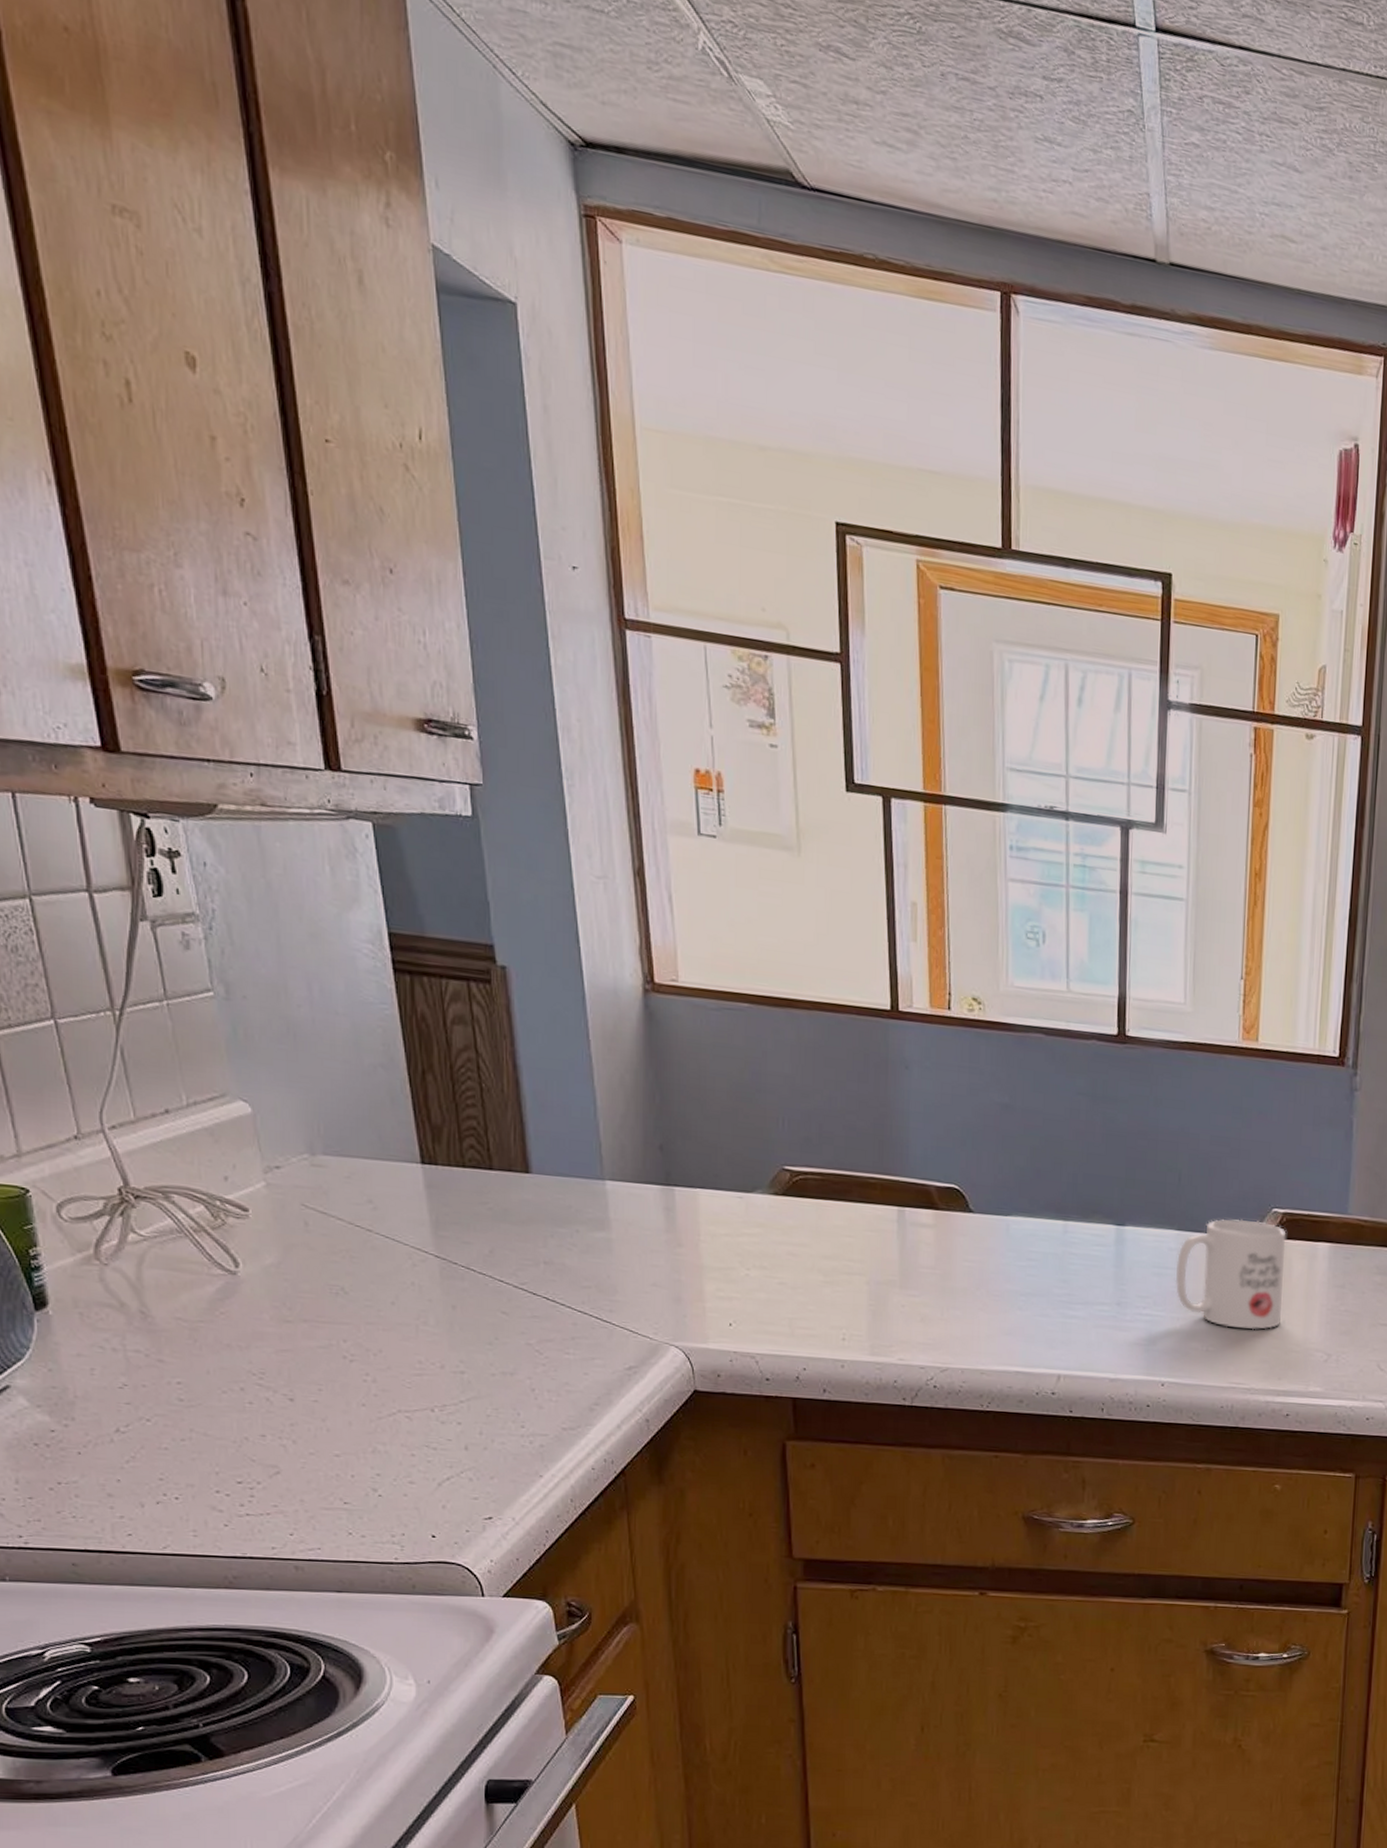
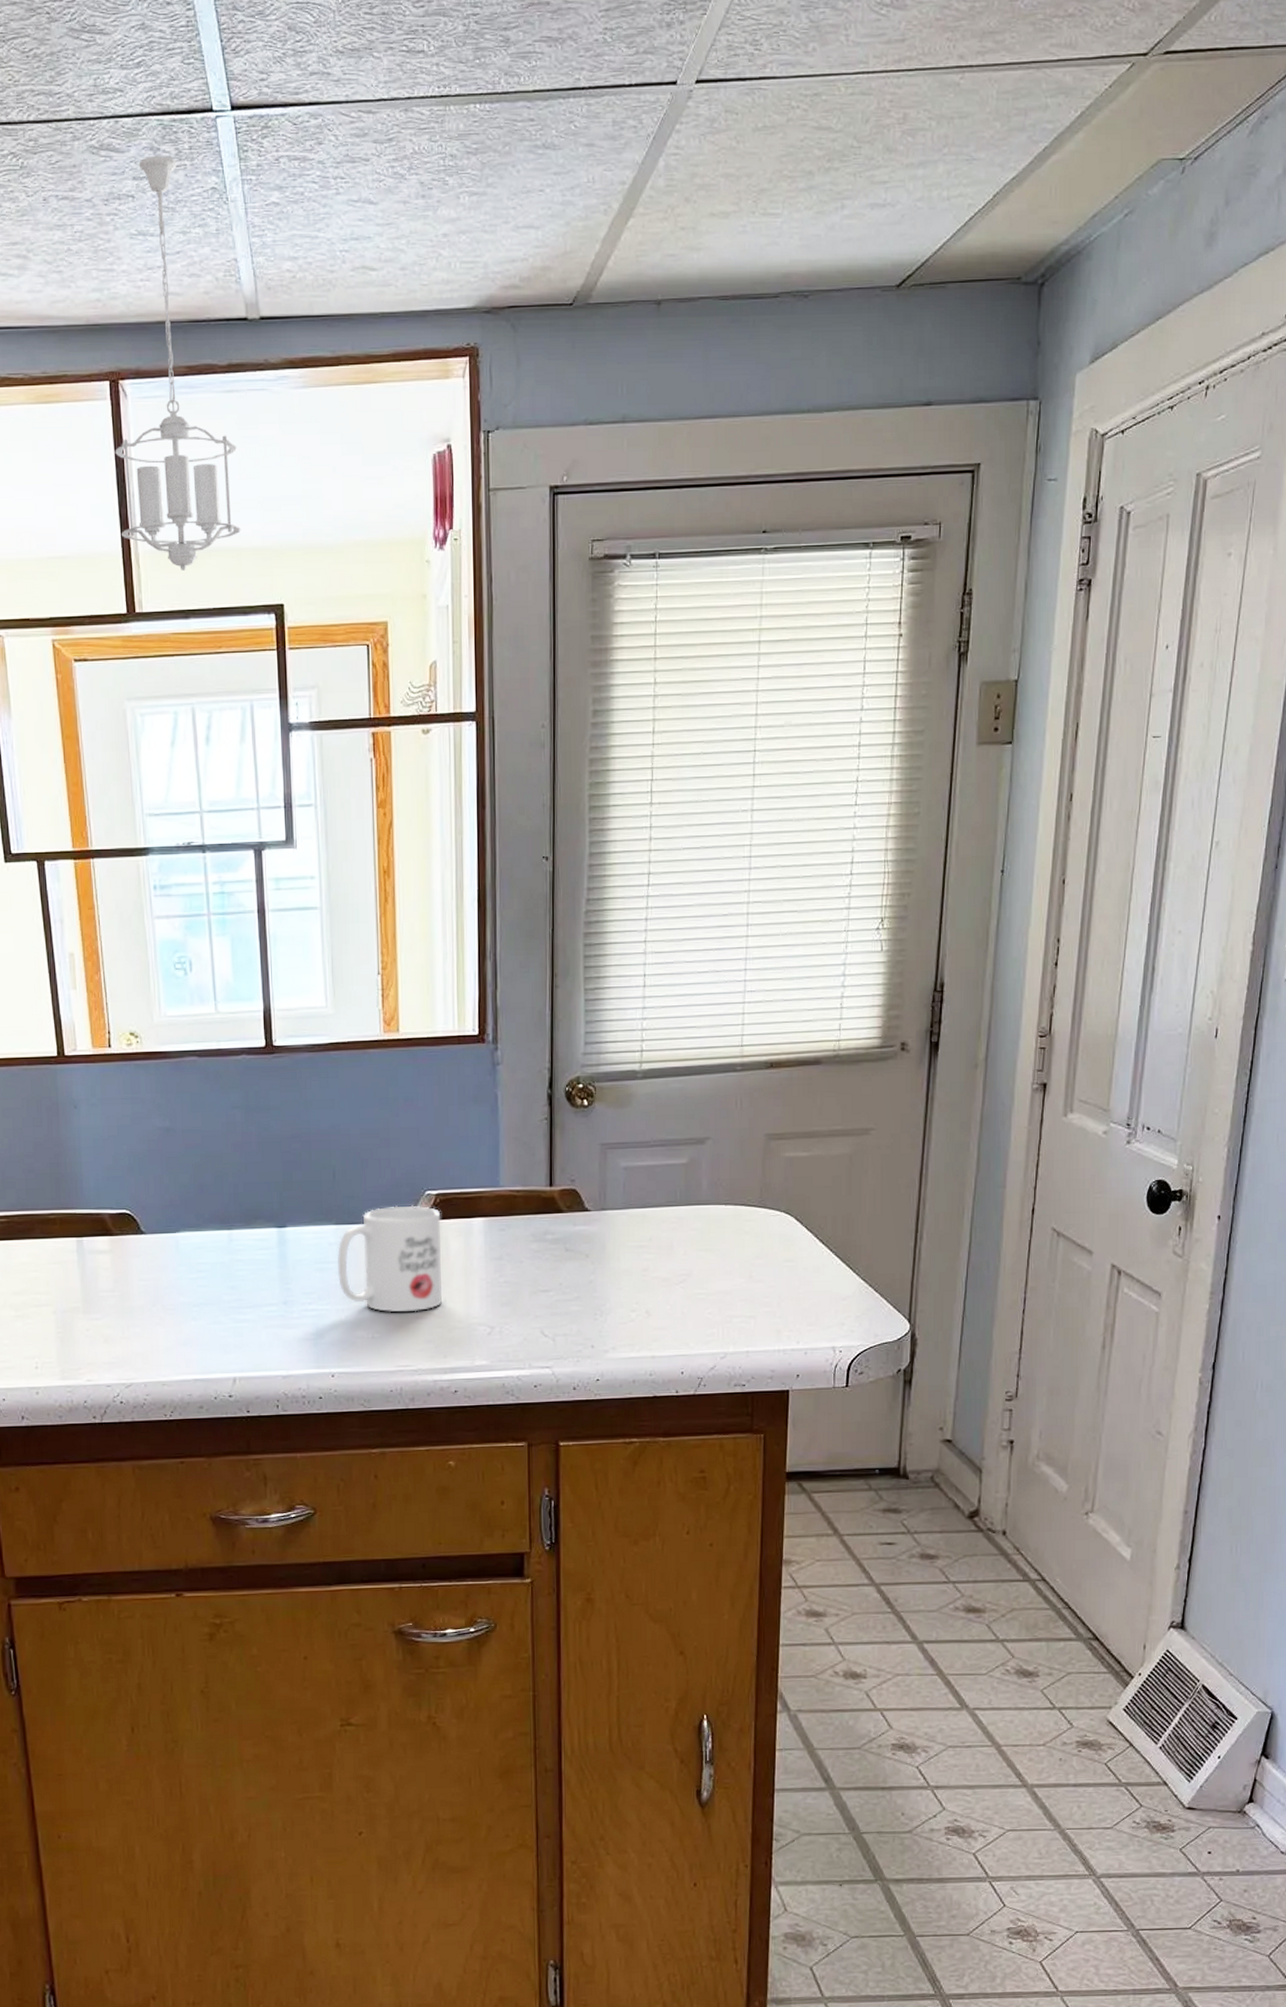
pendant light: none [1001,57,1135,516] -> present [115,155,241,571]

